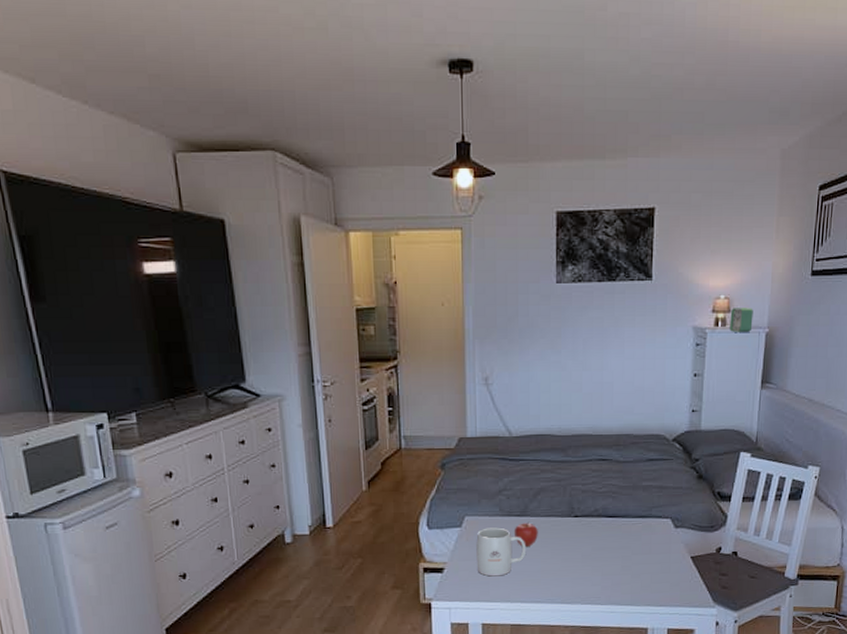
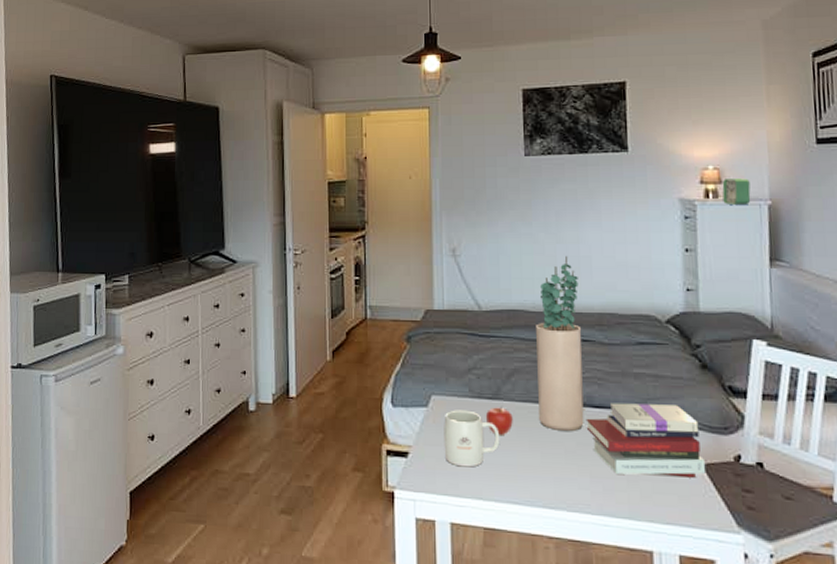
vase: none [561,382,601,540] -> present [536,255,584,432]
books: none [600,510,694,570] -> present [586,403,706,478]

